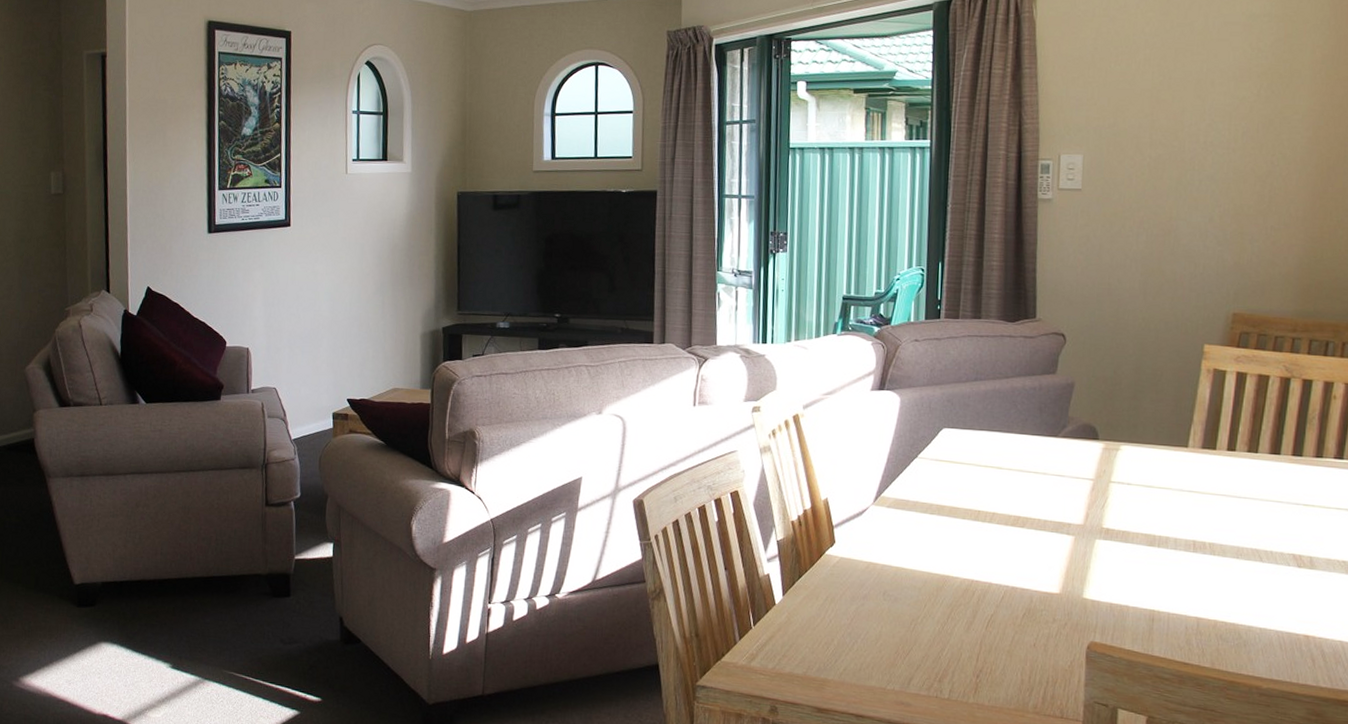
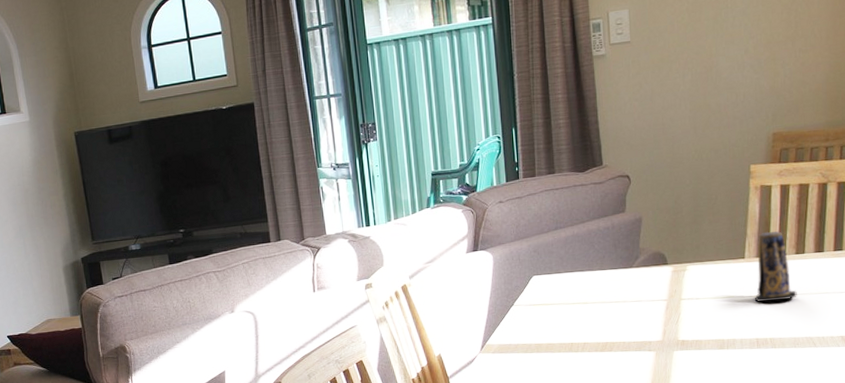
candle: none [1194,421,1245,503] -> present [754,230,797,303]

